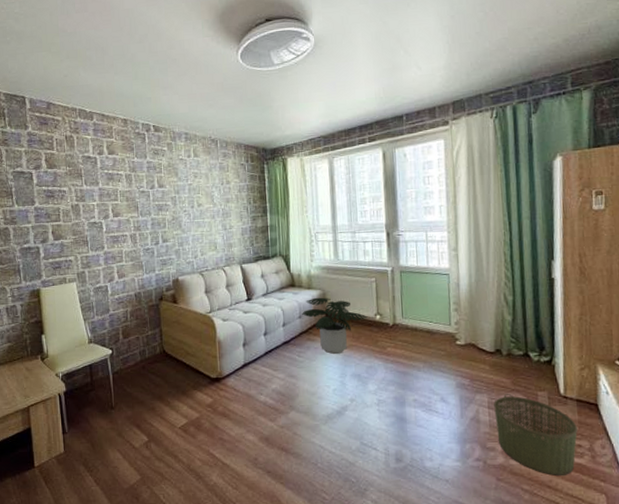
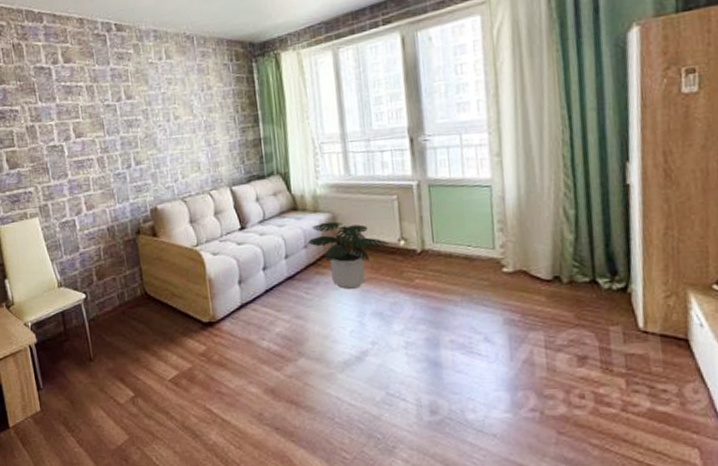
basket: present [494,393,578,476] -> none [552,329,662,427]

